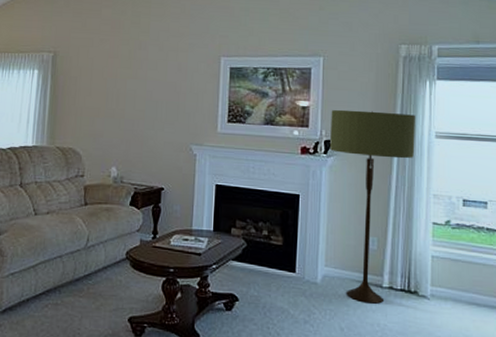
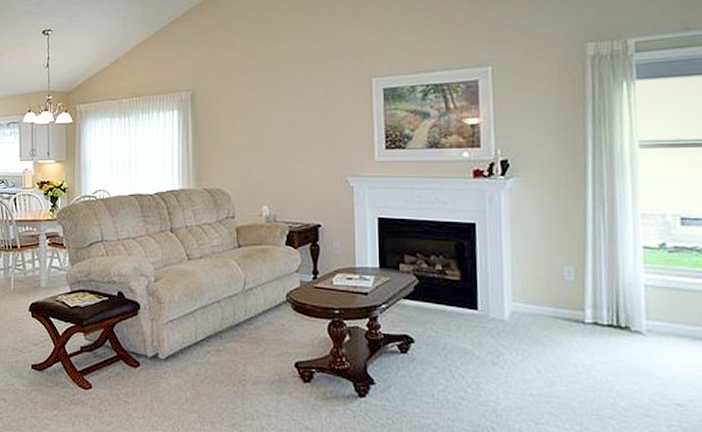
floor lamp: present [330,109,416,304] -> none [506,122,614,342]

